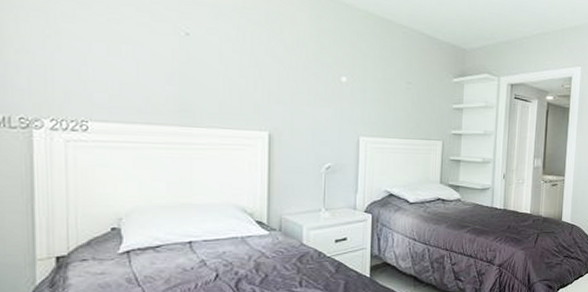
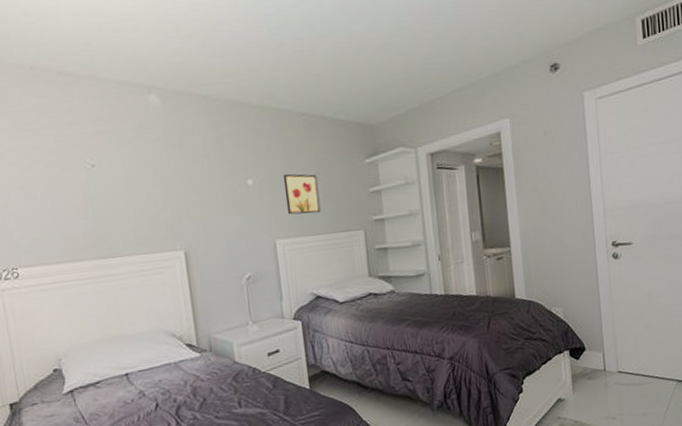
wall art: none [374,77,407,119] -> present [283,173,321,215]

